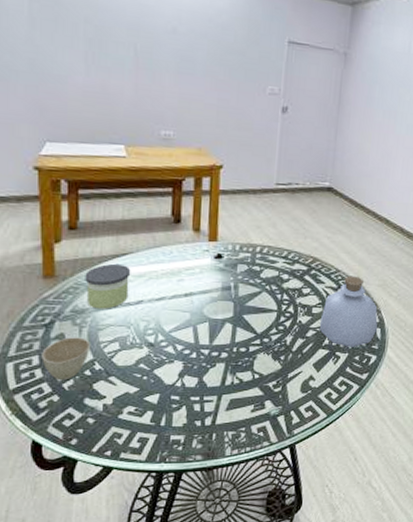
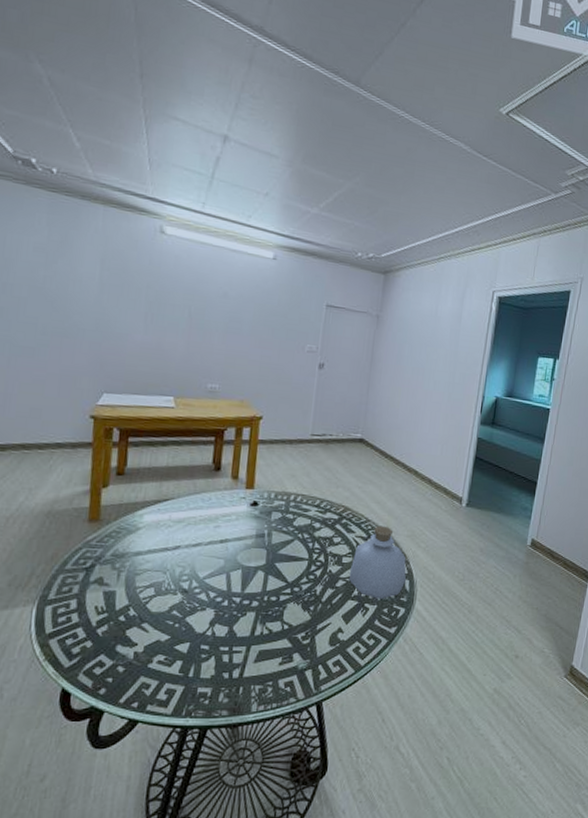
cup: present [41,337,90,381] -> none [79,581,127,626]
candle: present [85,263,131,309] -> none [127,508,171,554]

